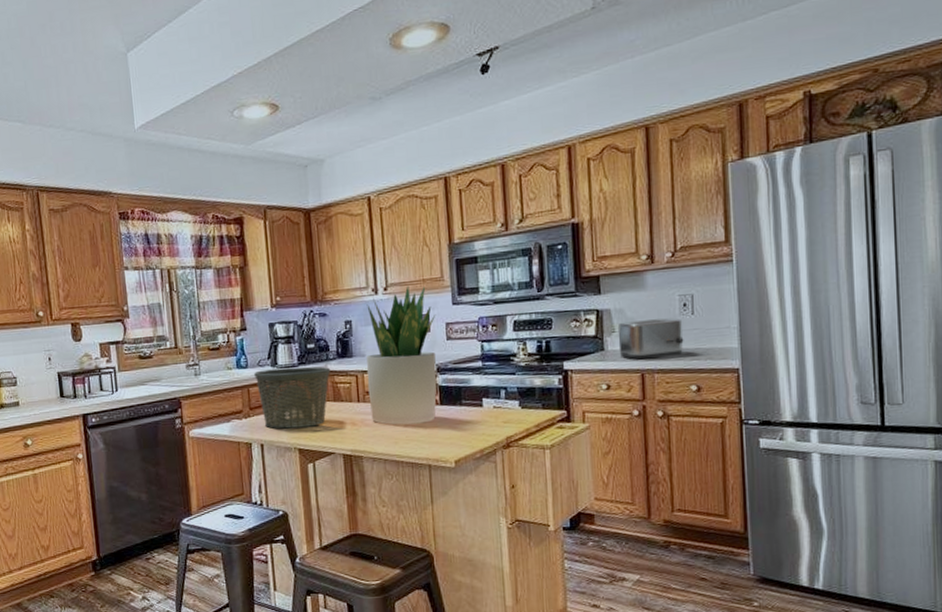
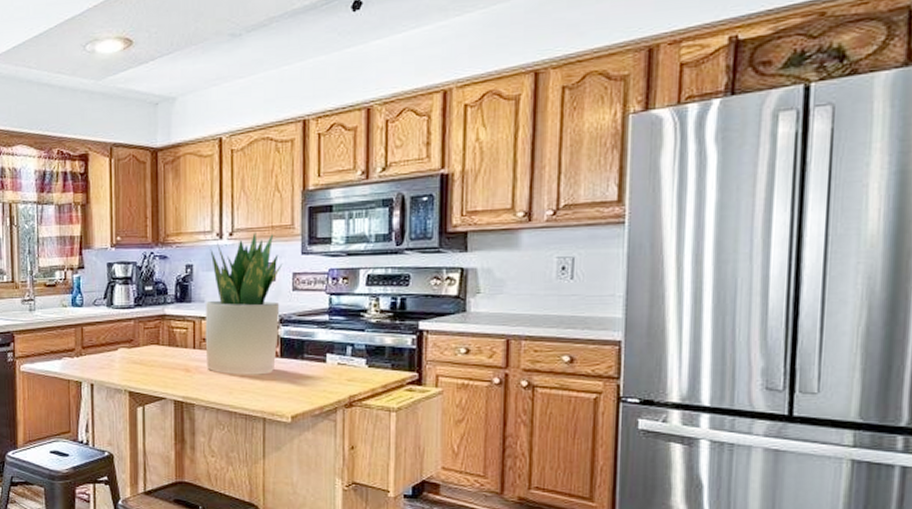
basket: present [254,366,331,429] -> none [89,308,168,370]
toaster: present [618,317,684,360] -> none [483,280,560,324]

